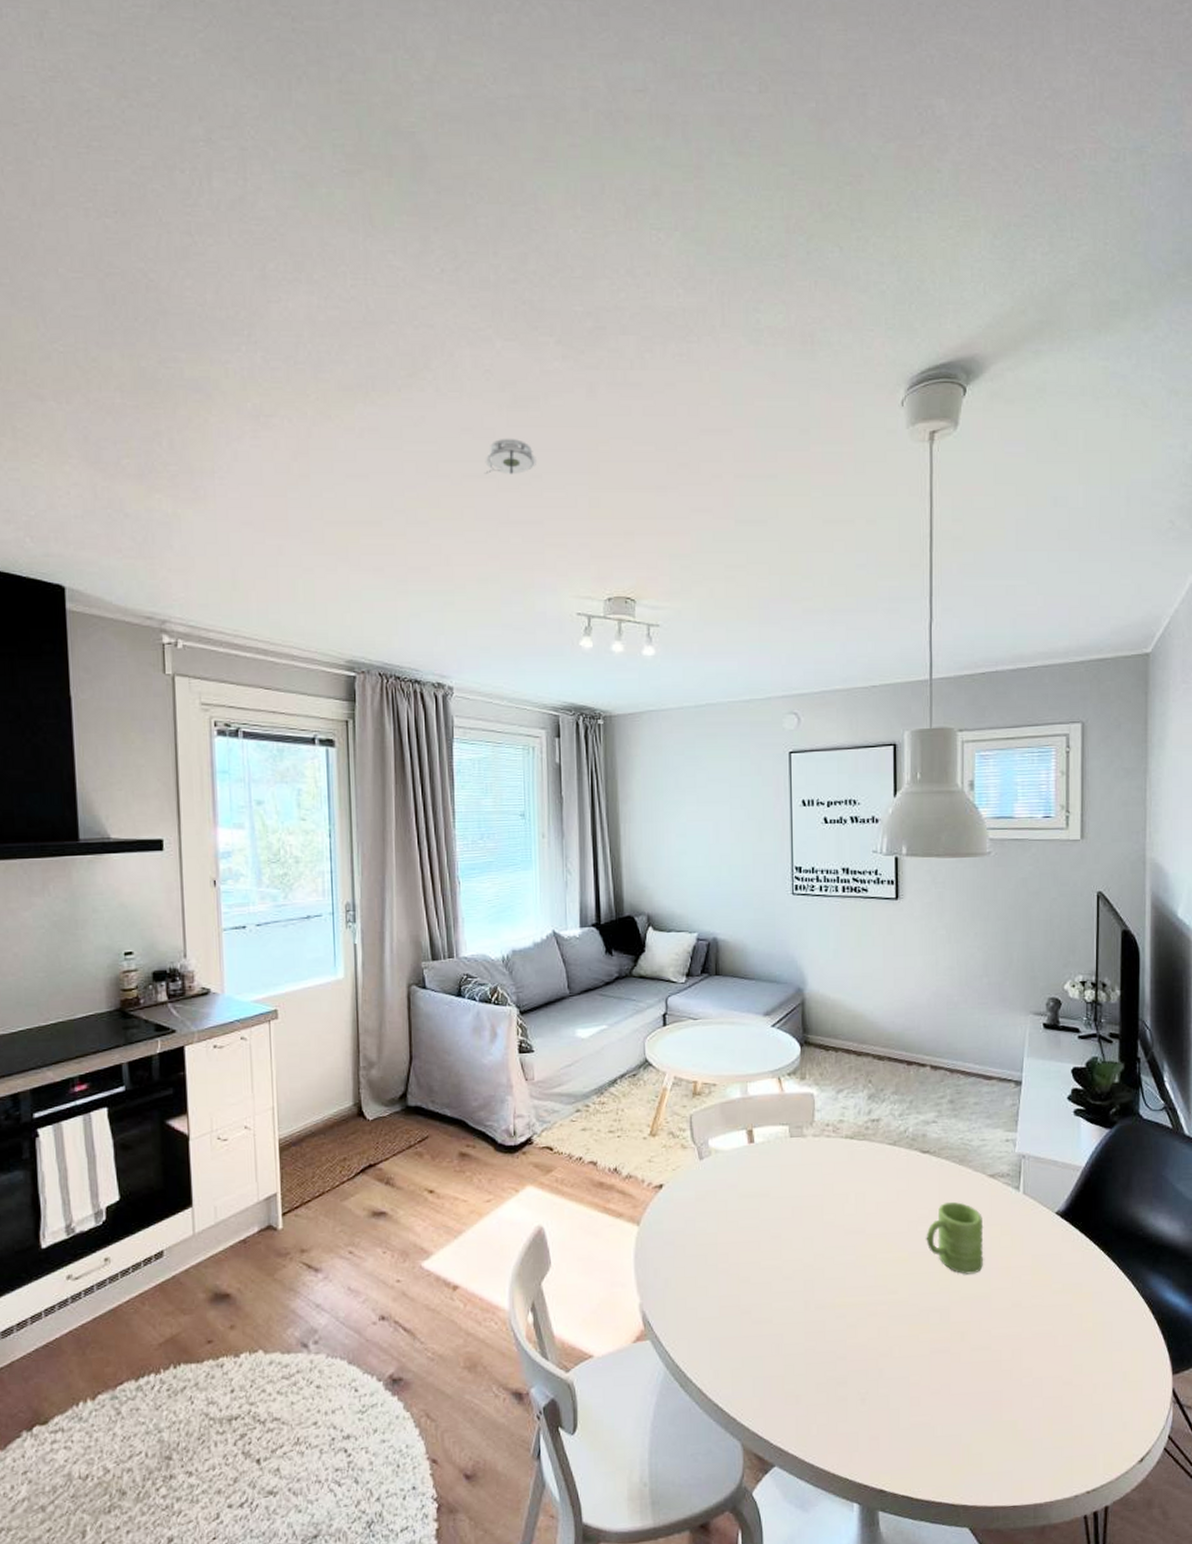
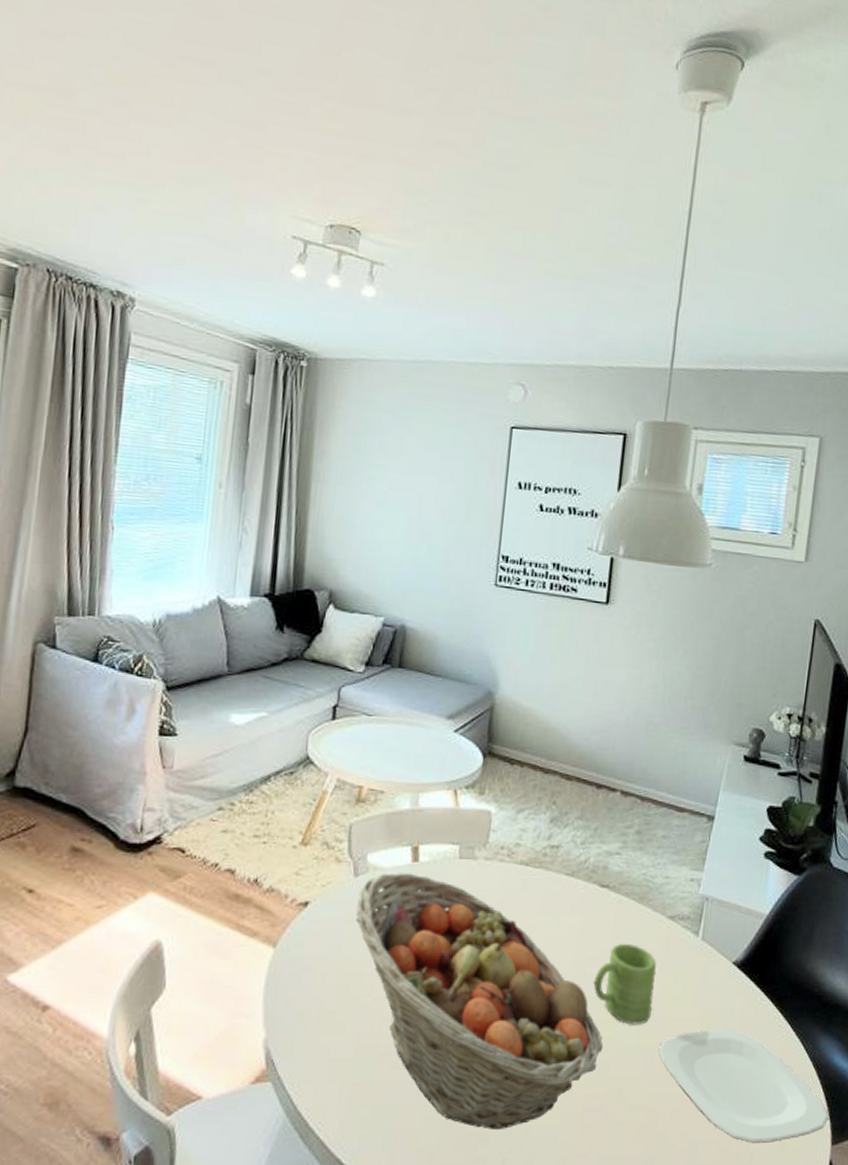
smoke detector: present [484,438,538,474] -> none [204,22,269,67]
fruit basket: none [704,1153,942,1373] -> present [356,873,604,1129]
plate: none [995,1273,1166,1376] -> present [659,1029,829,1143]

